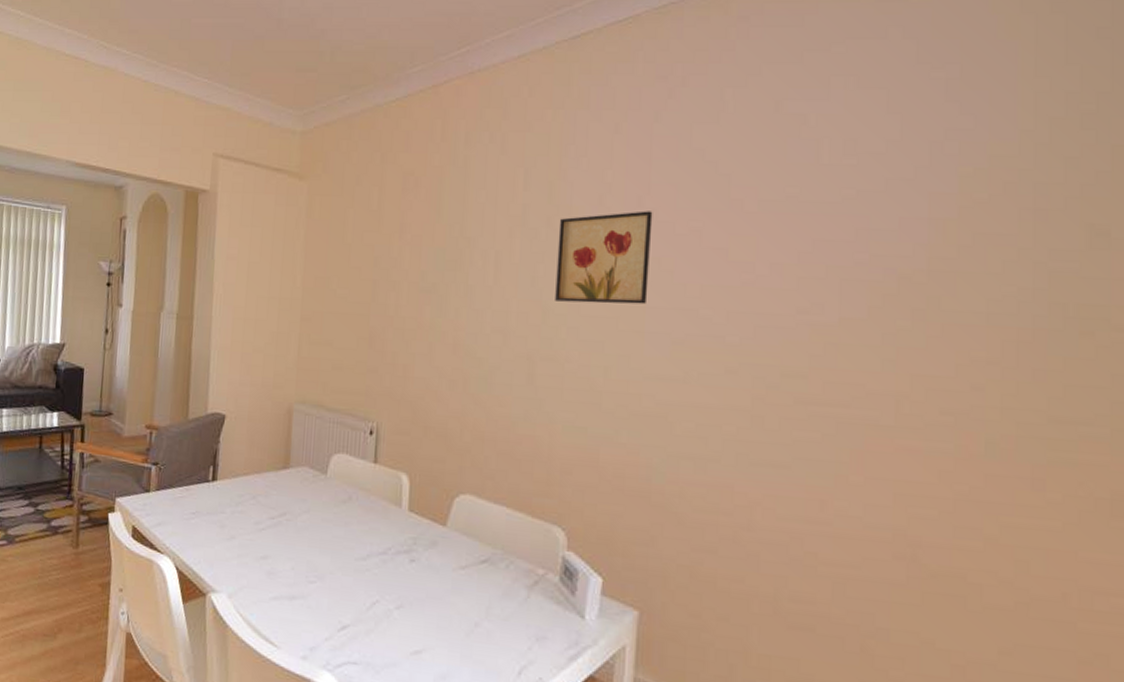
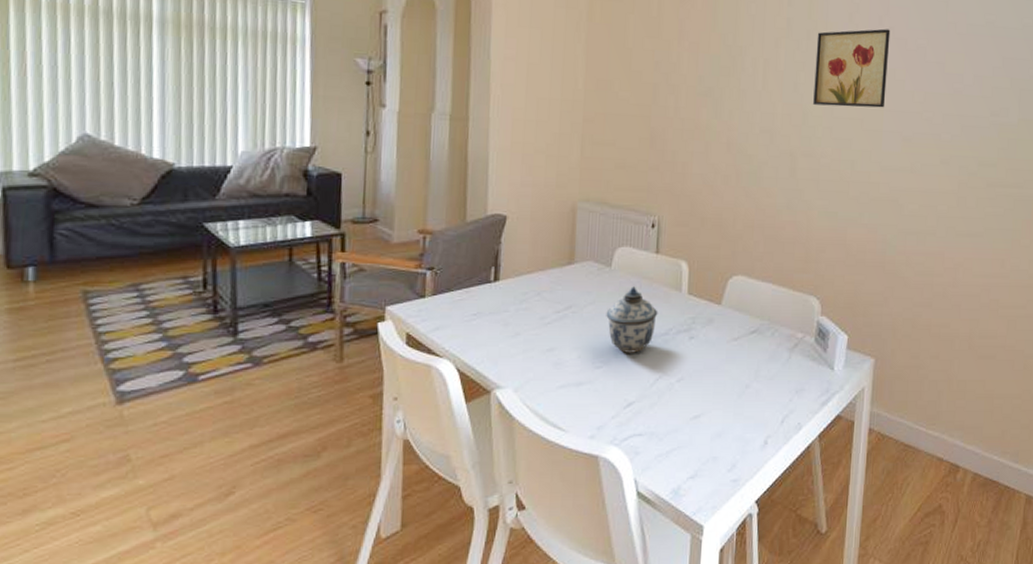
lidded jar: none [321,497,376,571] -> present [606,286,658,353]

